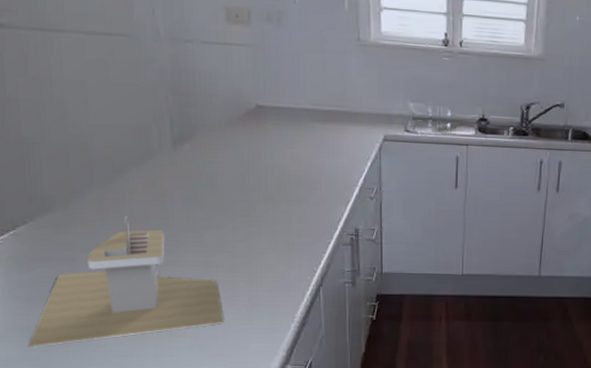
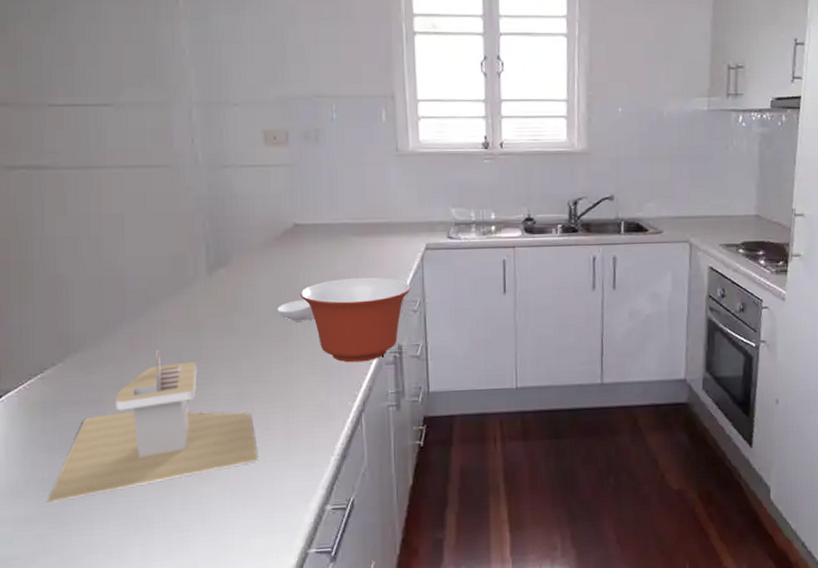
spoon rest: none [241,179,276,200] -> present [277,300,314,321]
mixing bowl: none [262,162,368,242] -> present [300,277,411,363]

